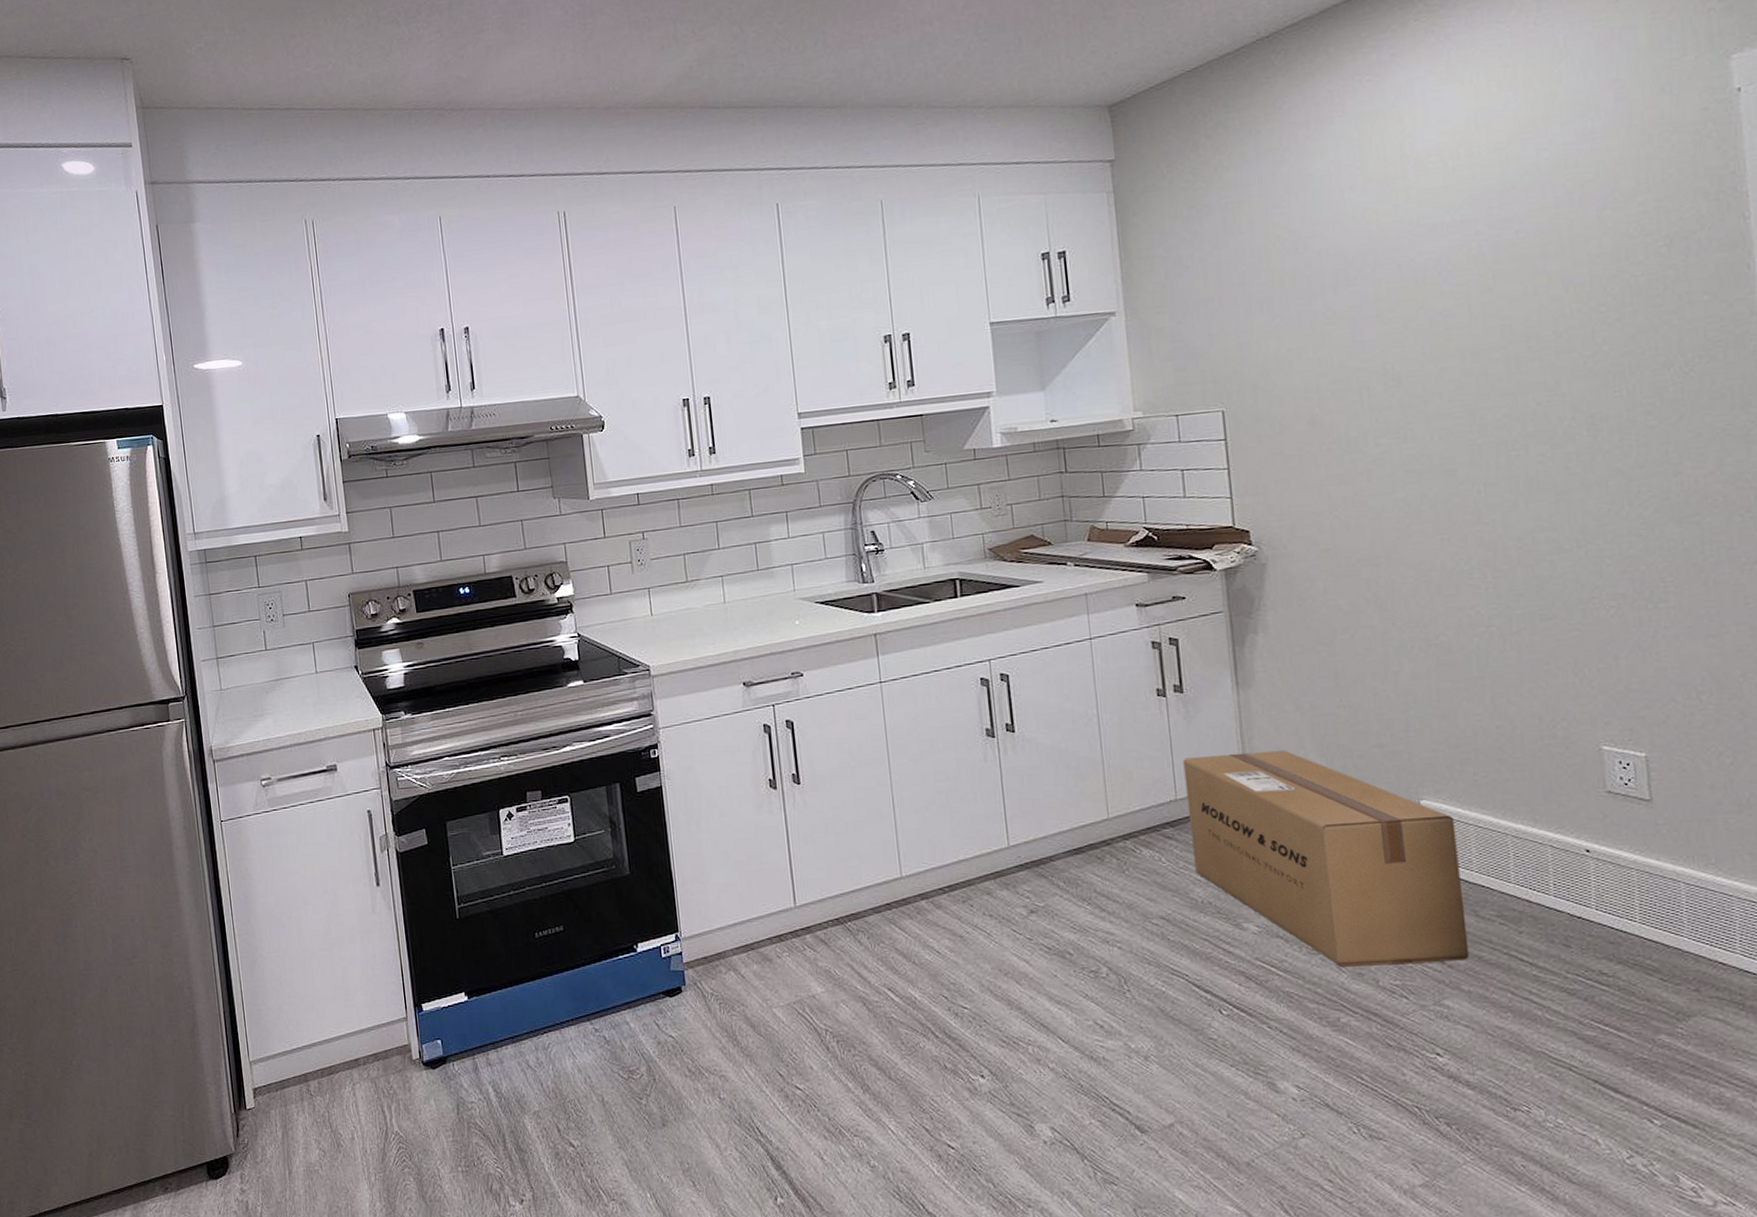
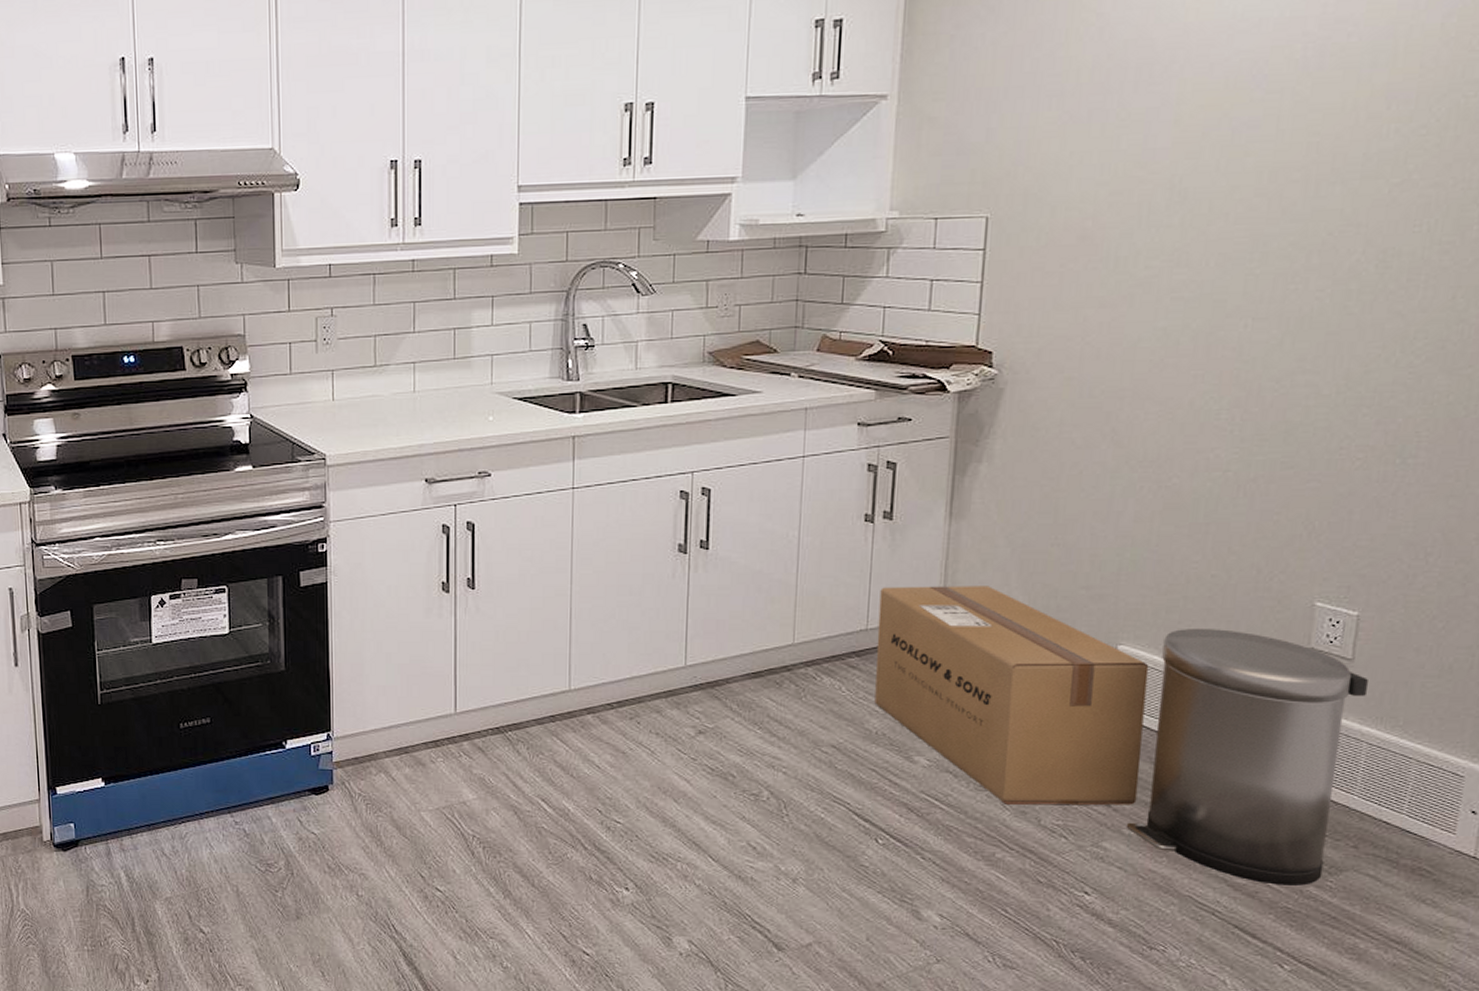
pedal bin: none [1463,778,1672,1035] -> present [1126,629,1368,886]

